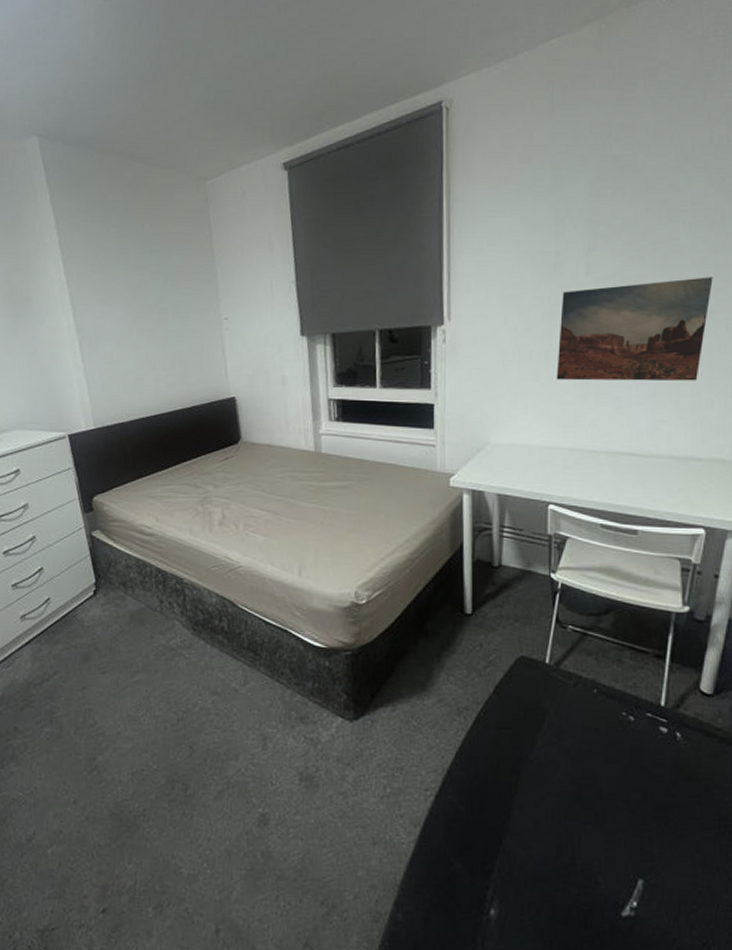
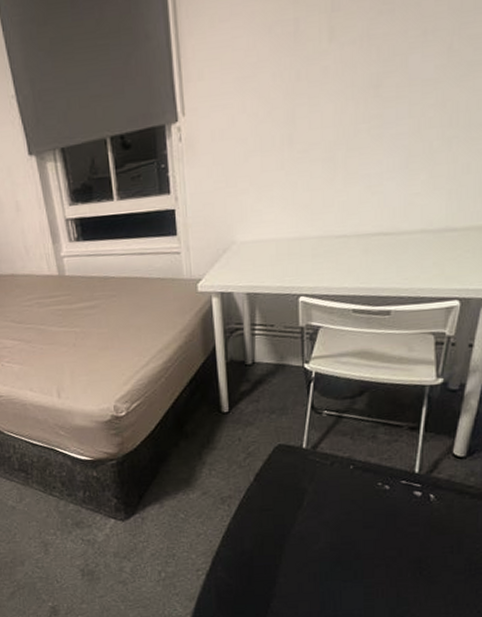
wall art: present [556,277,713,381] -> none [301,22,472,165]

